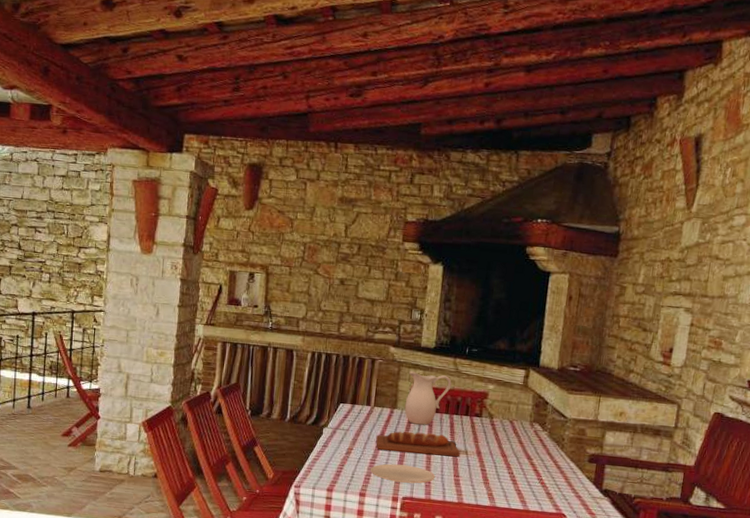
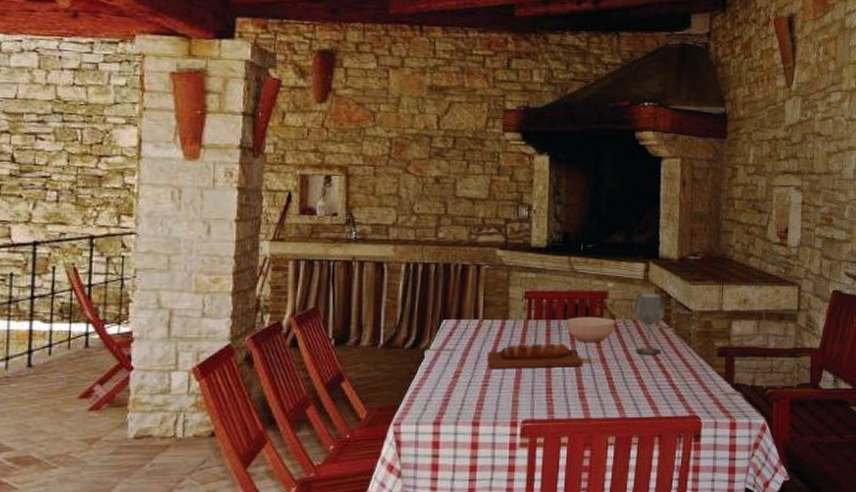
plate: present [370,463,436,484] -> none [482,383,558,404]
pitcher: present [404,371,452,425] -> none [517,275,568,335]
bowl: none [447,412,493,437] -> present [565,317,616,342]
wine glass: none [509,397,541,454] -> present [633,292,665,355]

